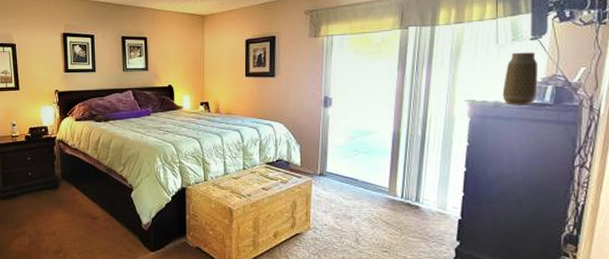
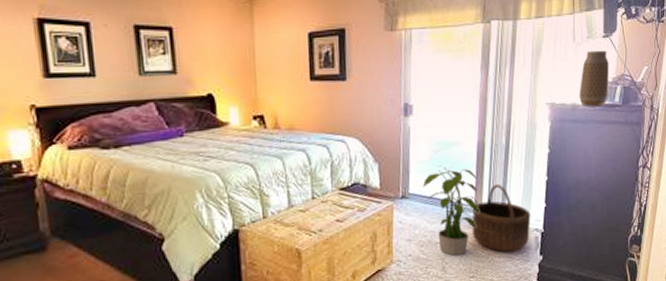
potted plant: none [339,153,393,230] -> present [422,168,479,256]
basket: none [385,170,447,234] -> present [472,183,531,252]

